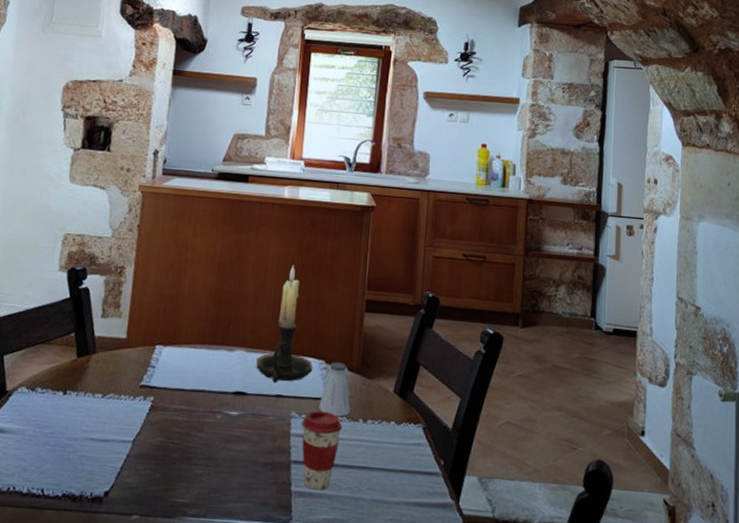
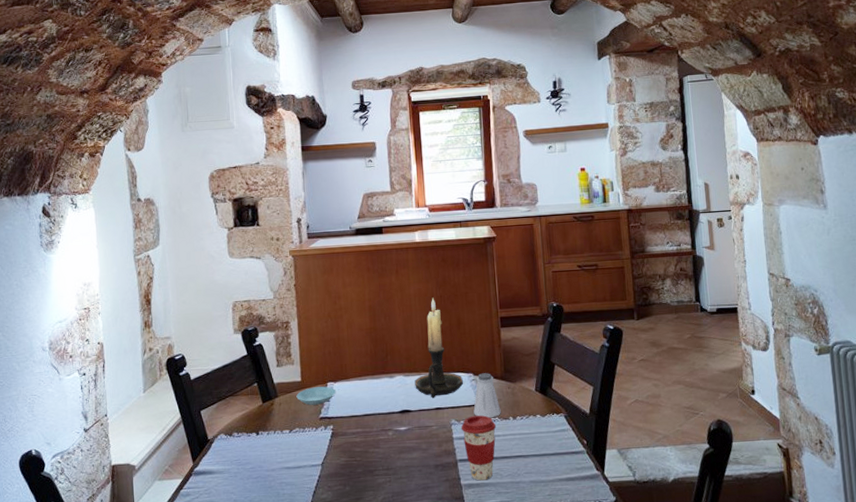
saucer: none [117,348,165,370] -> present [296,386,337,405]

